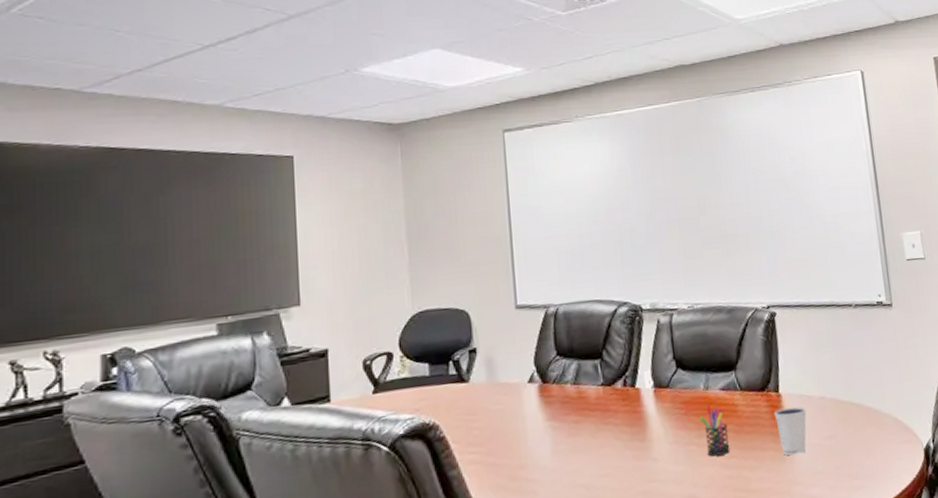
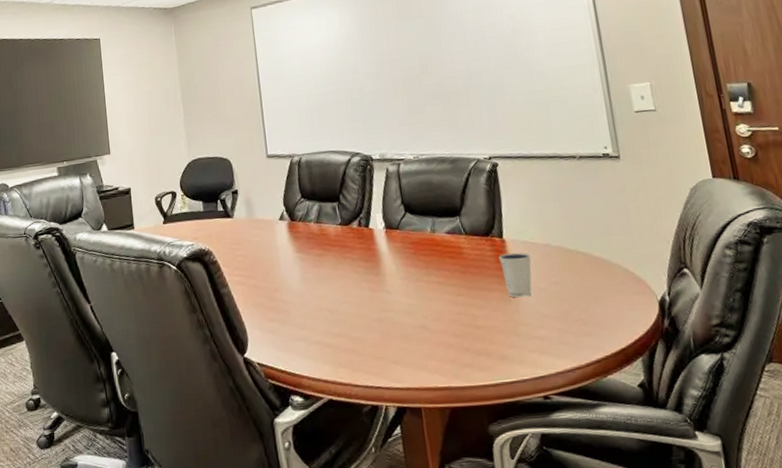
pen holder: present [699,406,730,457] -> none [427,247,457,293]

